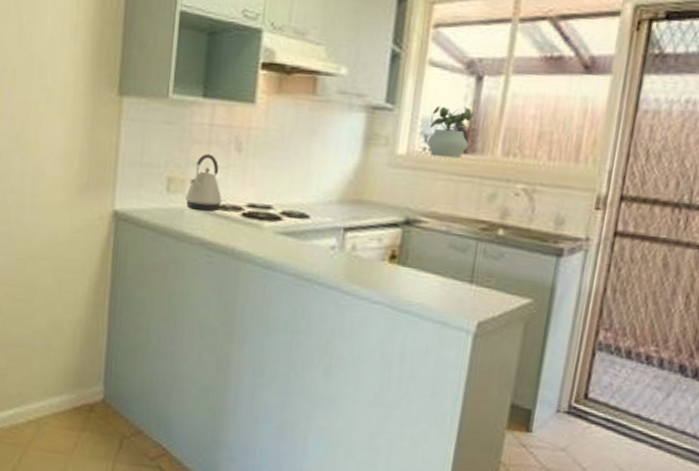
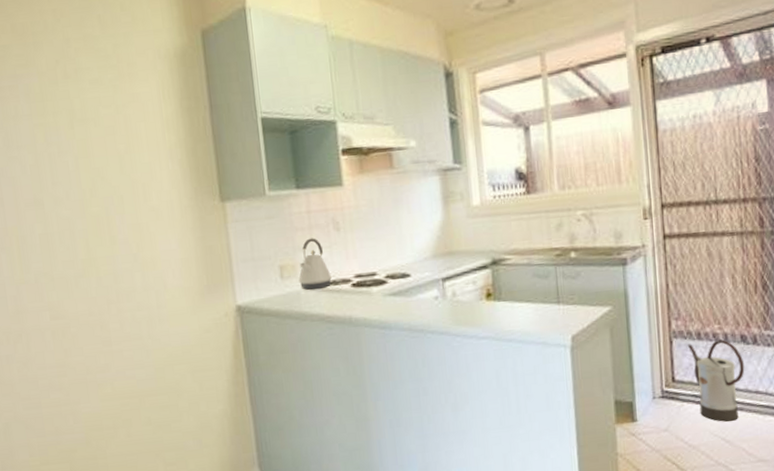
potted plant: present [426,106,472,159] -> none [494,154,531,202]
watering can: none [608,361,677,458] -> present [687,339,745,422]

